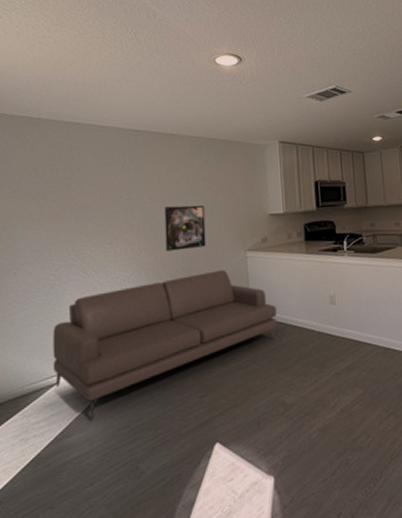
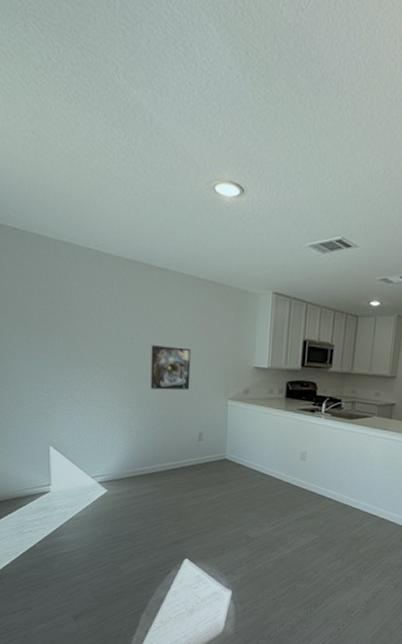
sofa: present [52,270,278,421] -> none [44,414,250,527]

